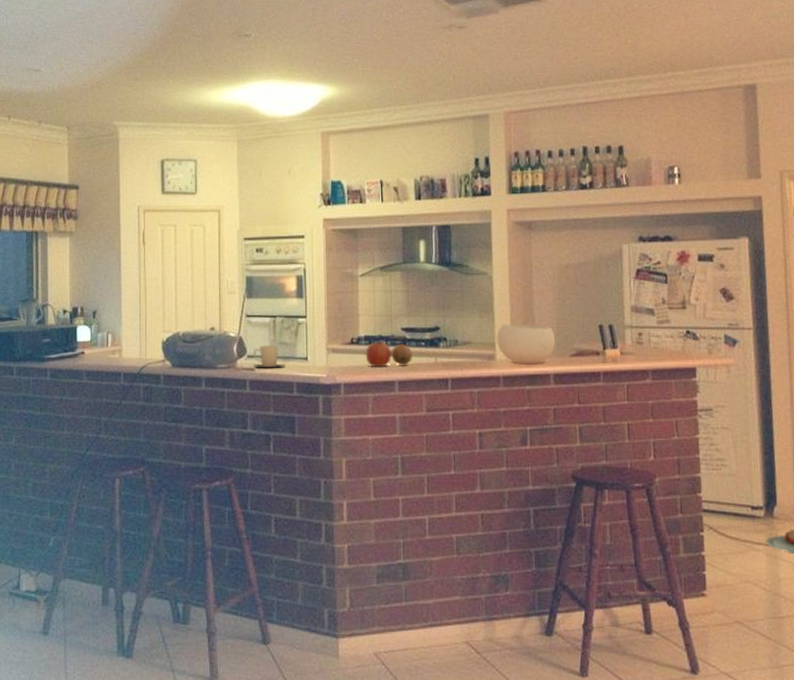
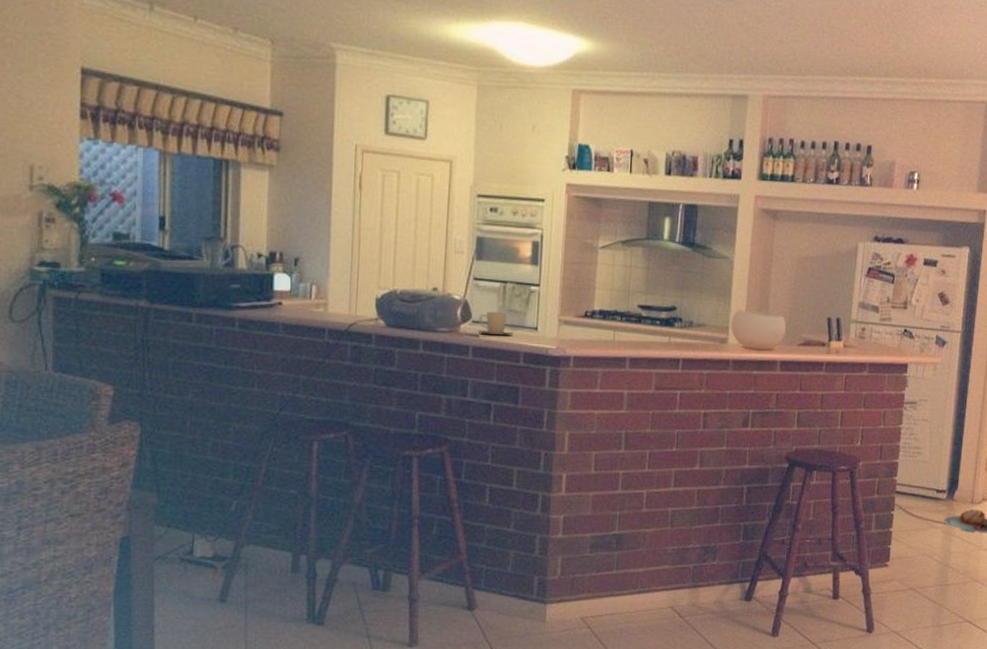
fruit: present [365,339,391,367] -> none [598,315,625,342]
fruit: present [391,344,412,365] -> none [625,321,647,343]

